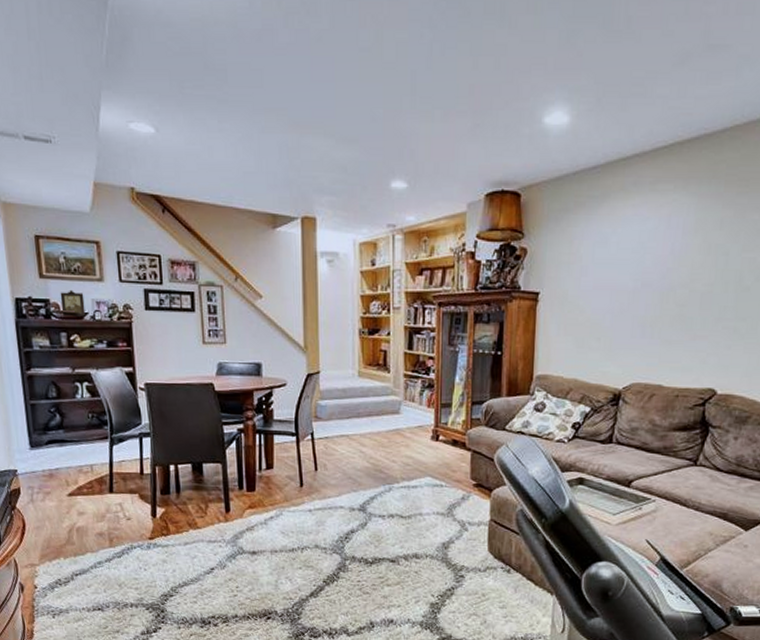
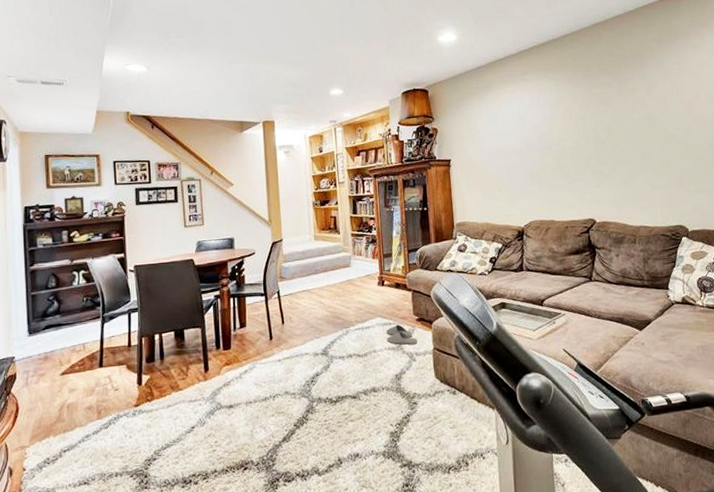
slippers: none [436,487,472,512] -> present [386,324,417,345]

